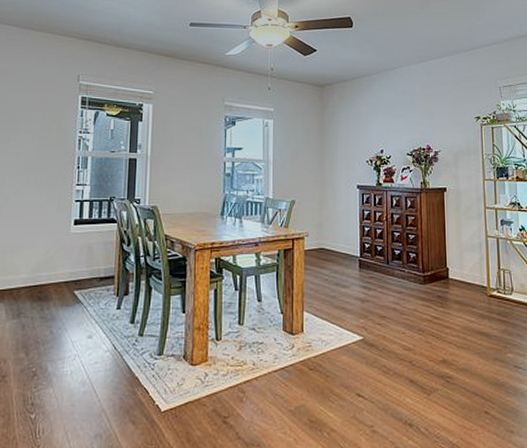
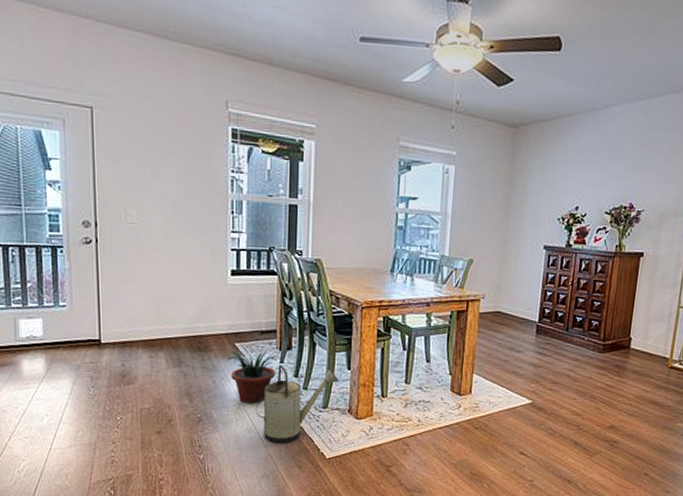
potted plant: none [65,298,118,353] -> present [227,351,281,403]
watering can: none [90,311,174,396] -> present [255,364,339,443]

